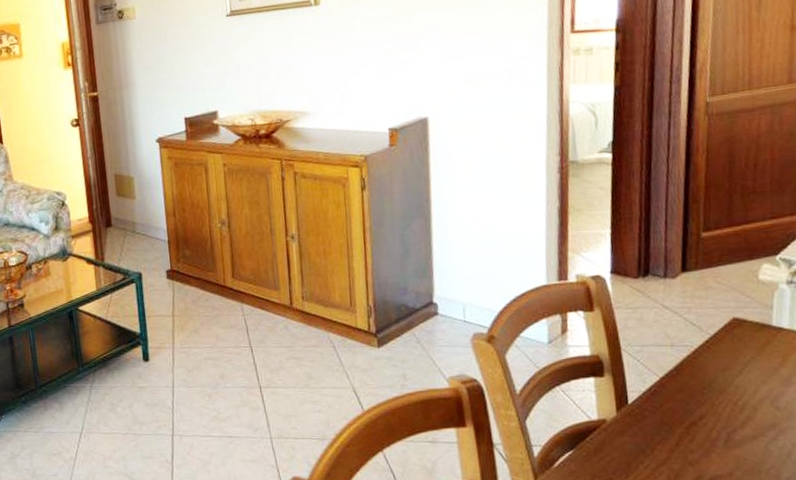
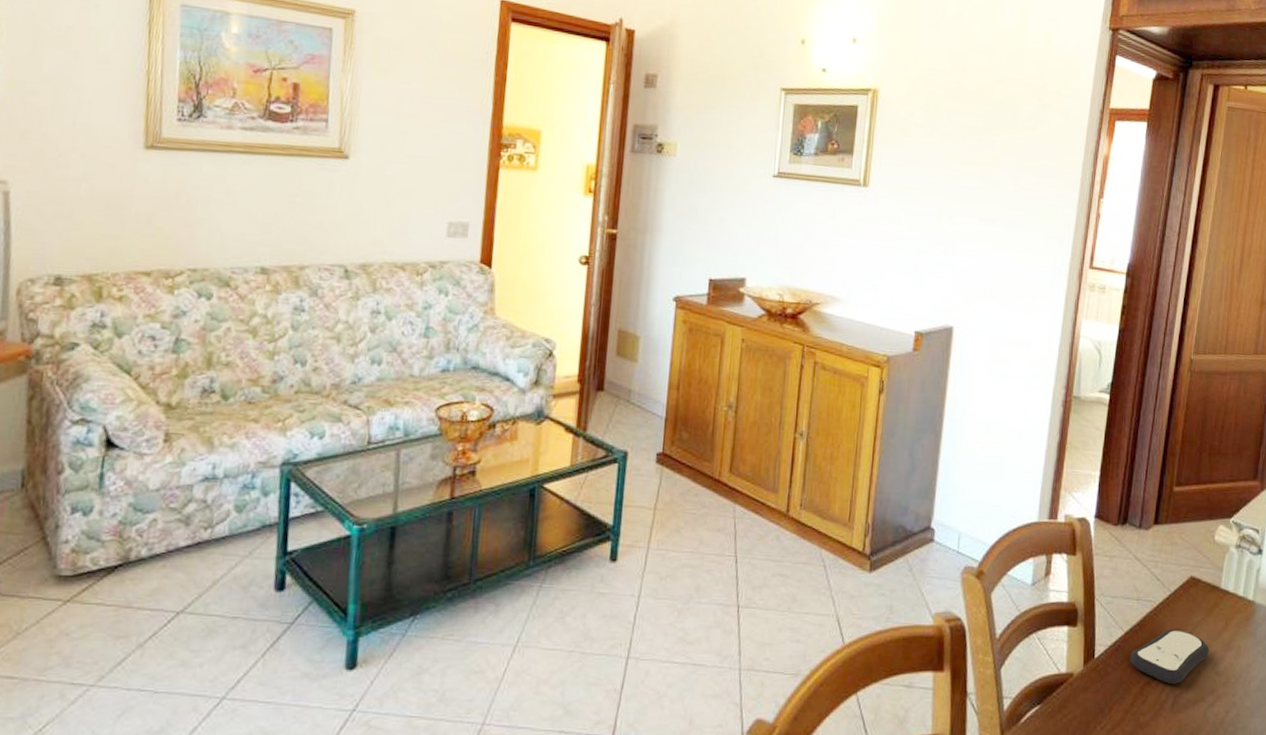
remote control: none [668,370,765,422] -> present [1129,629,1210,684]

